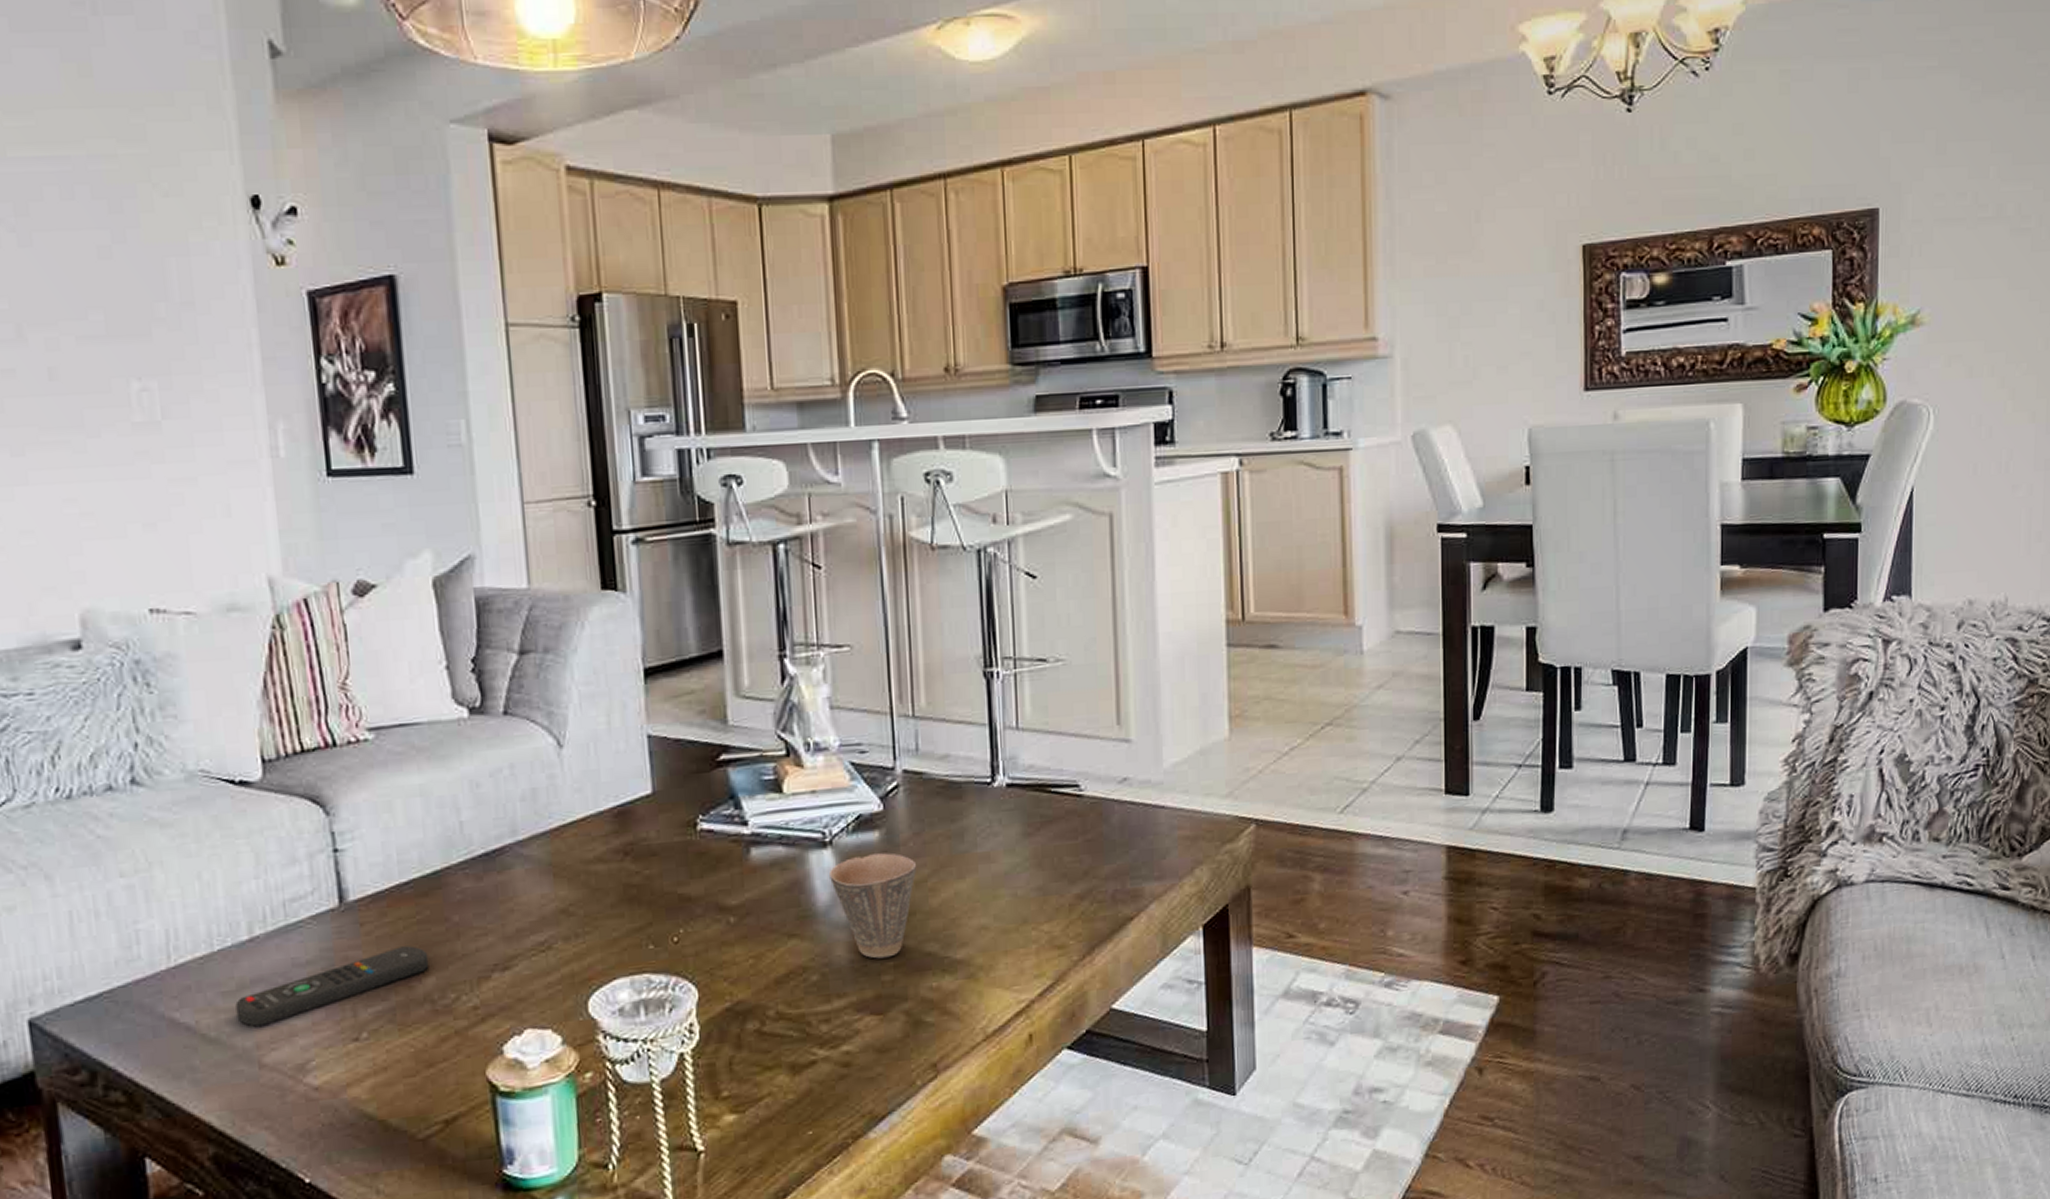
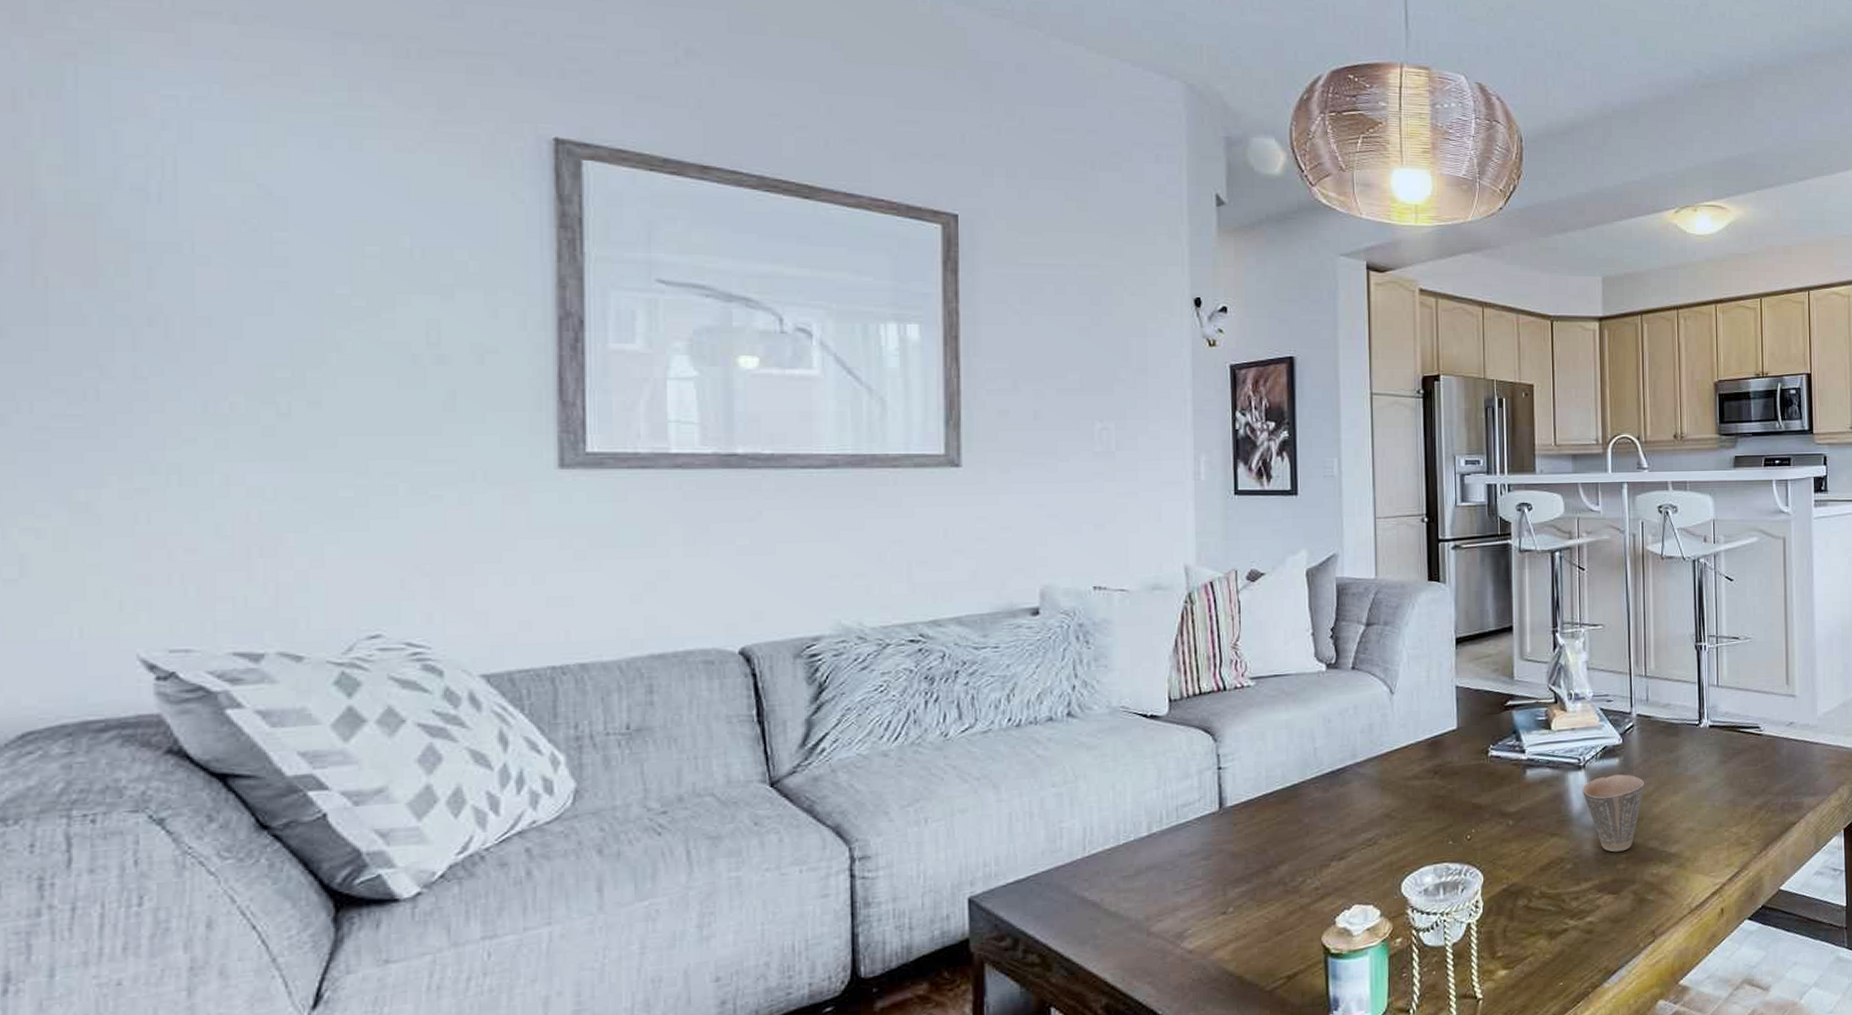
remote control: present [235,945,429,1027] -> none [1133,841,1284,903]

